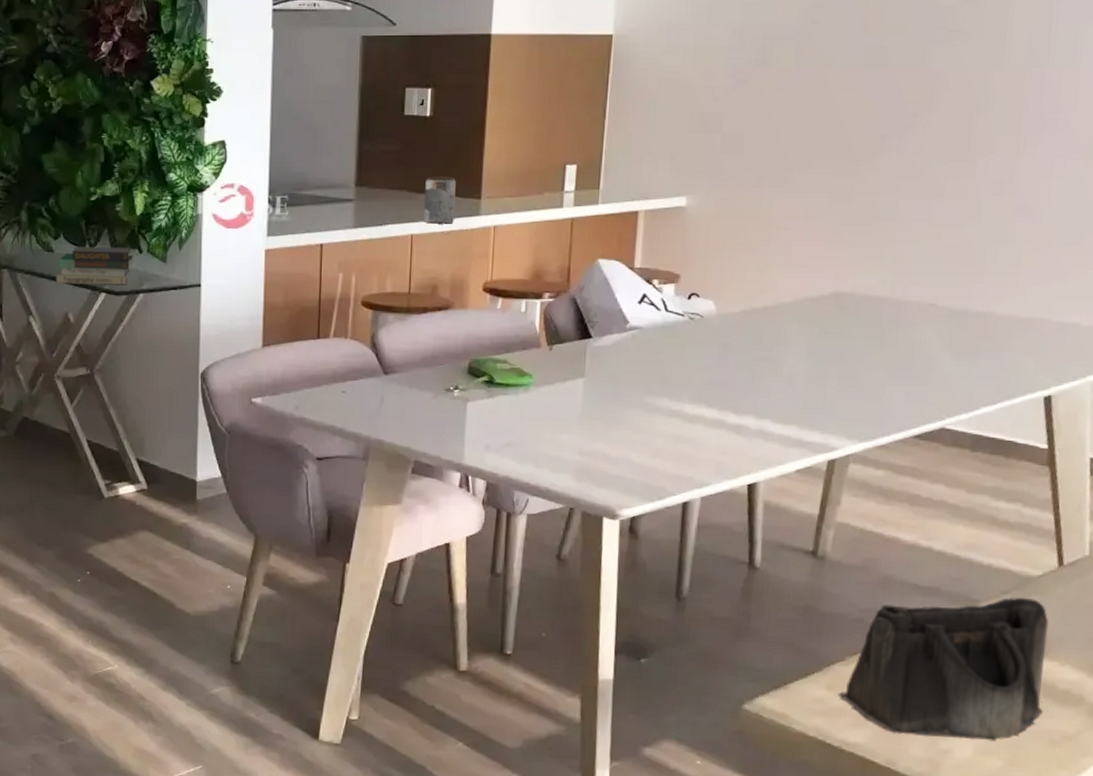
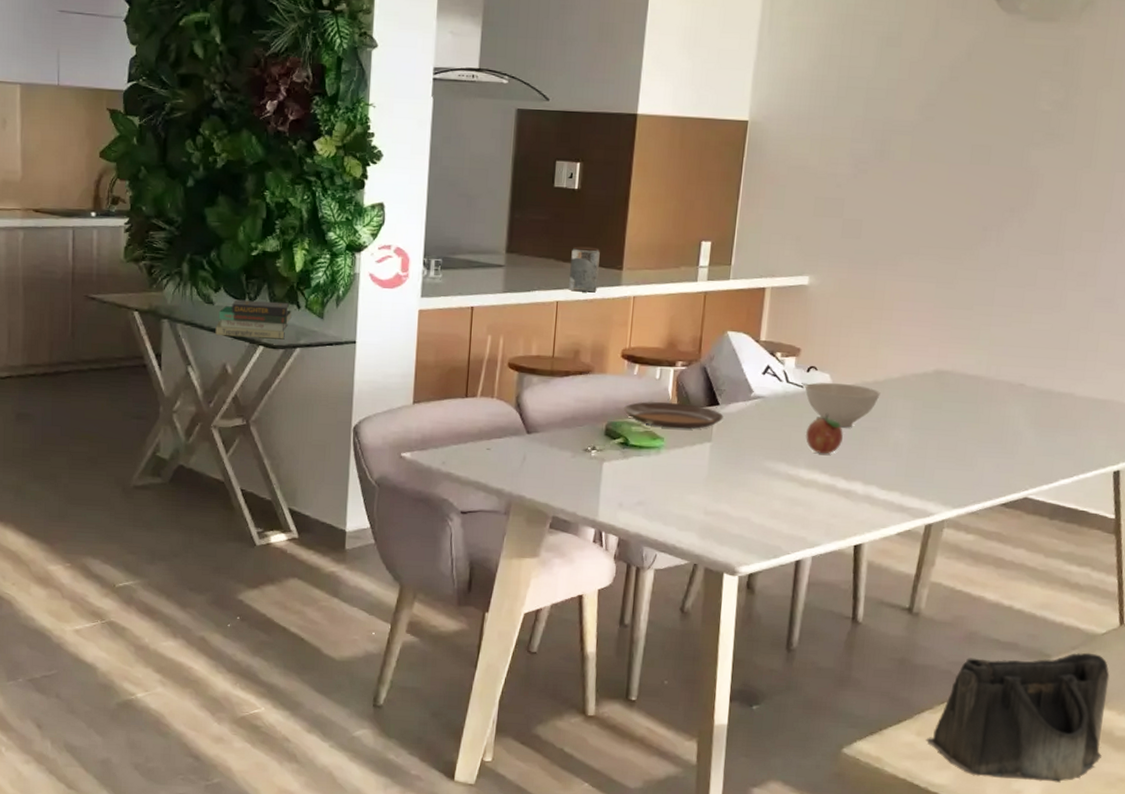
plate: none [488,336,597,365] -> present [624,402,724,429]
bowl: none [686,310,772,358] -> present [805,382,881,428]
fruit: none [688,343,731,386] -> present [805,413,843,453]

